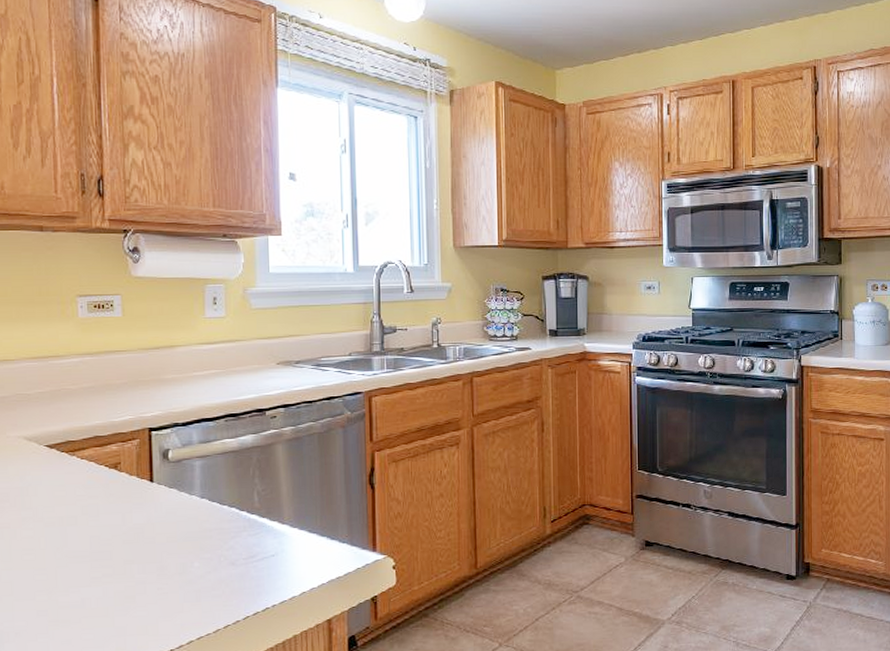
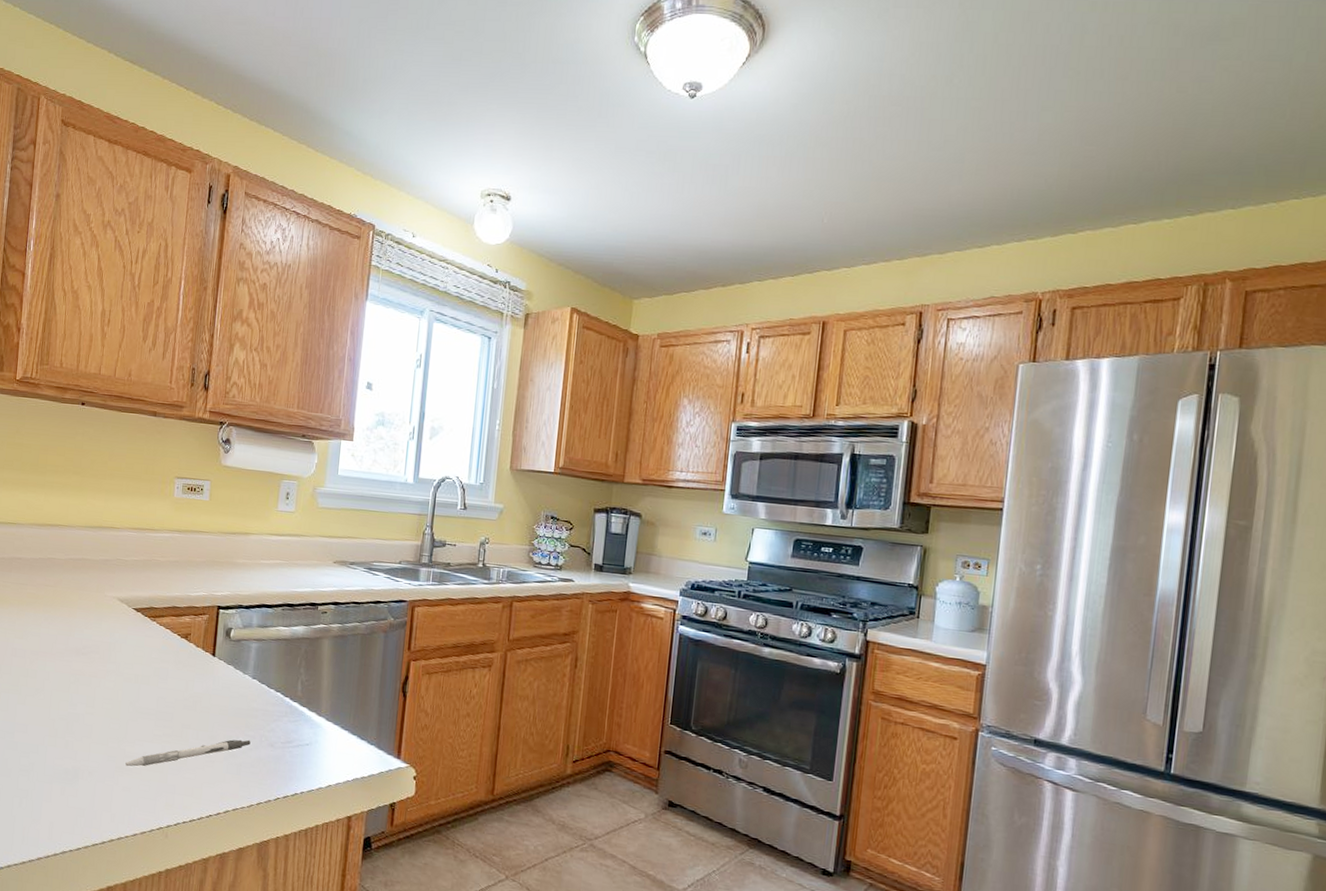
pen: none [60,562,208,618] -> present [125,739,251,767]

